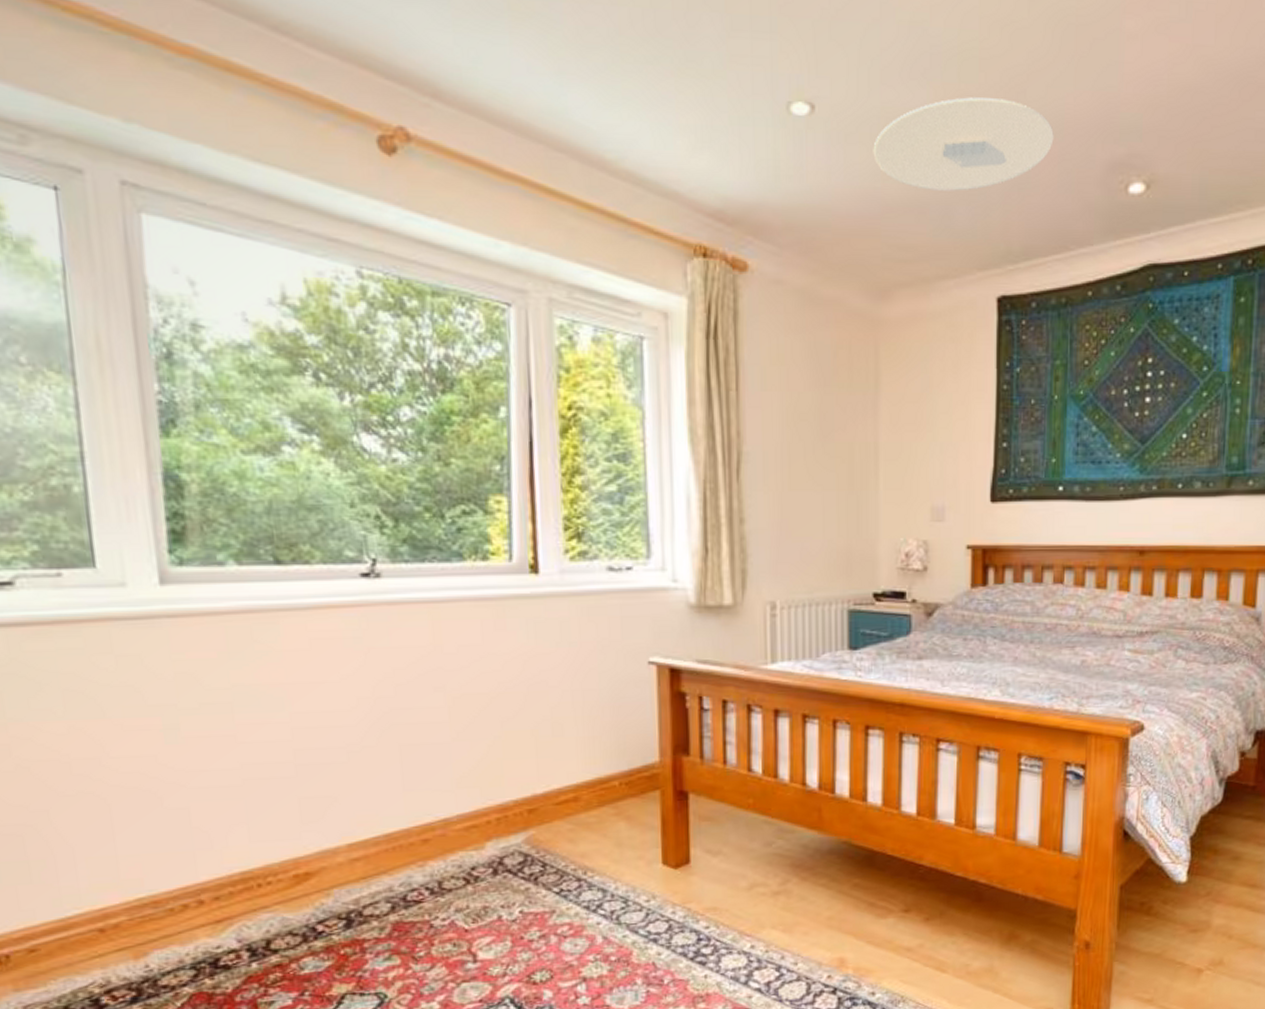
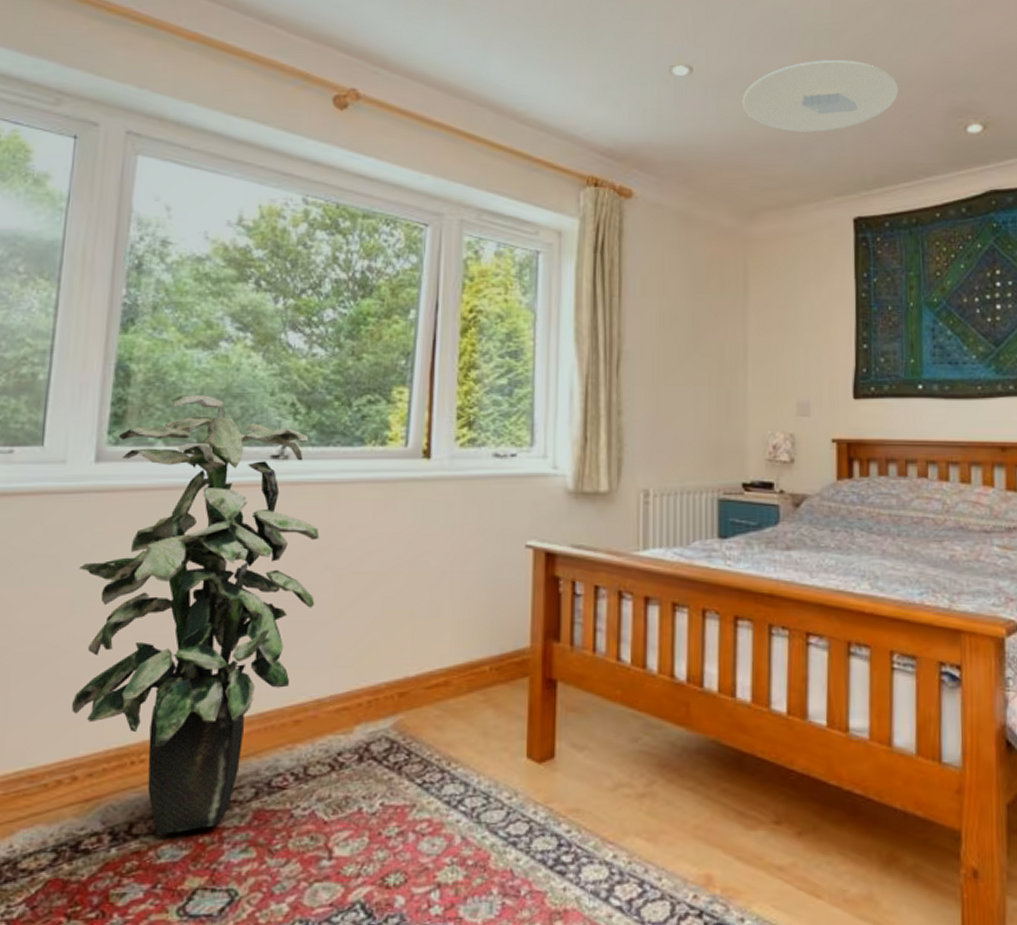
indoor plant: none [164,506,430,949] -> present [72,394,320,835]

